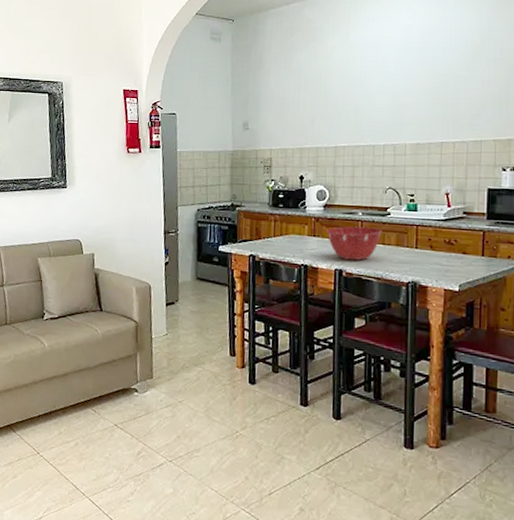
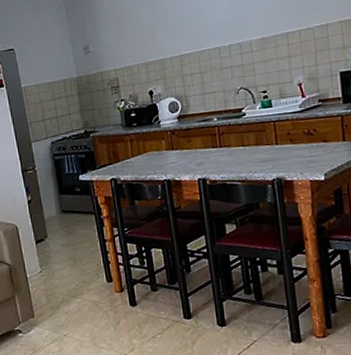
mixing bowl: present [327,226,383,261] -> none [184,131,240,168]

